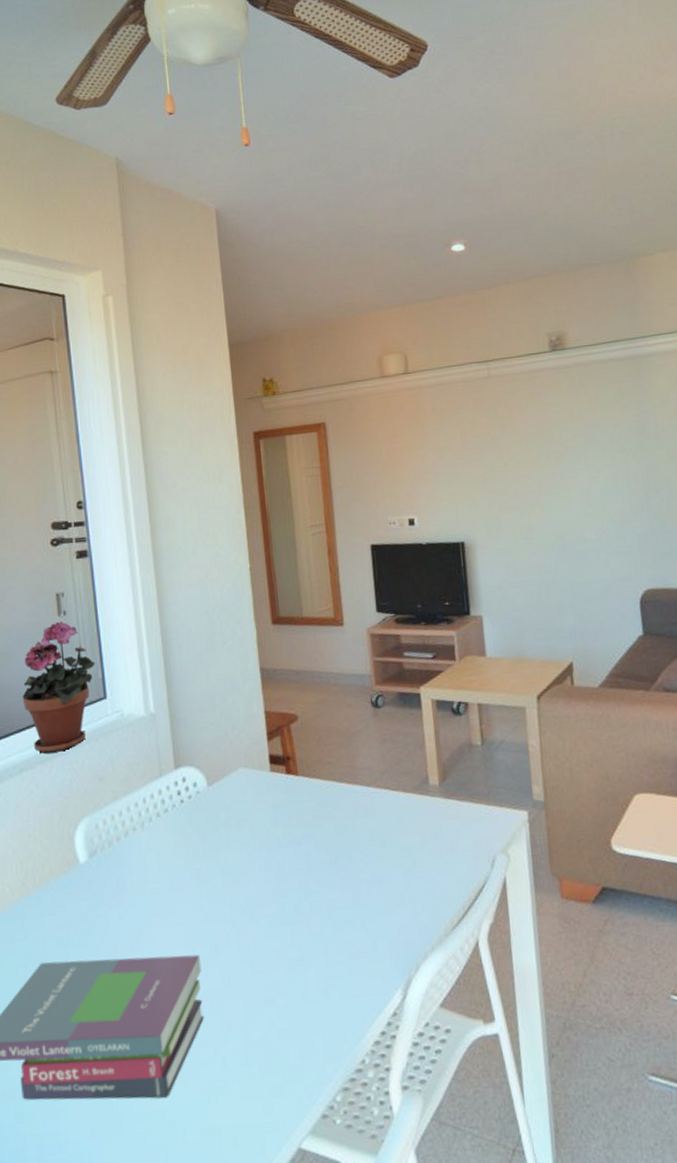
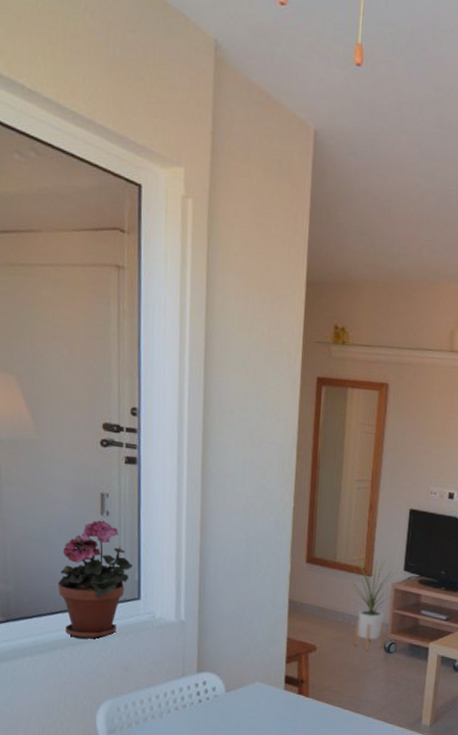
house plant: none [320,605,371,710] -> present [351,557,399,651]

